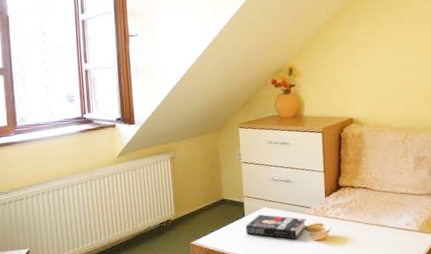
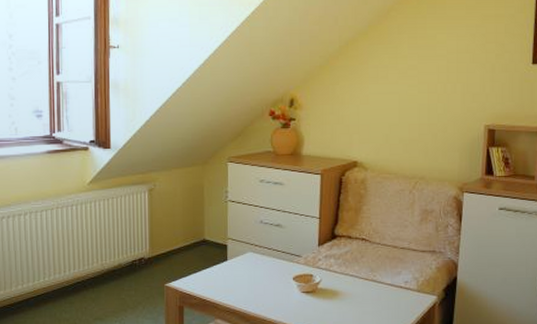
book: present [246,214,307,240] -> none [227,259,295,290]

